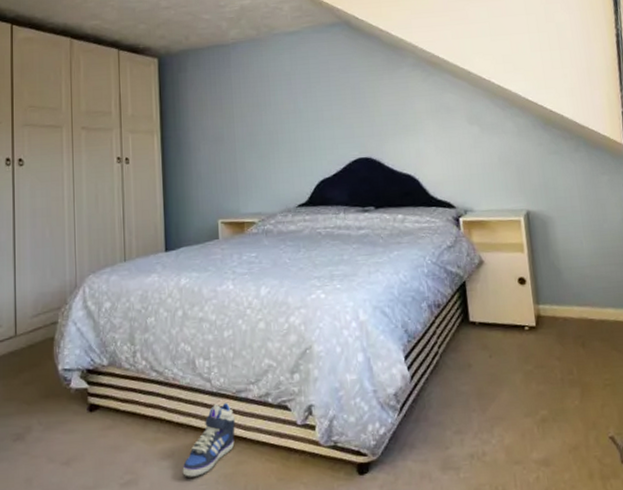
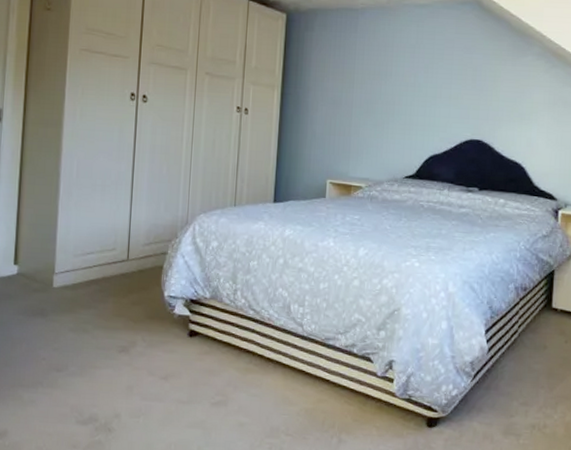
sneaker: present [182,403,235,477] -> none [268,347,321,407]

